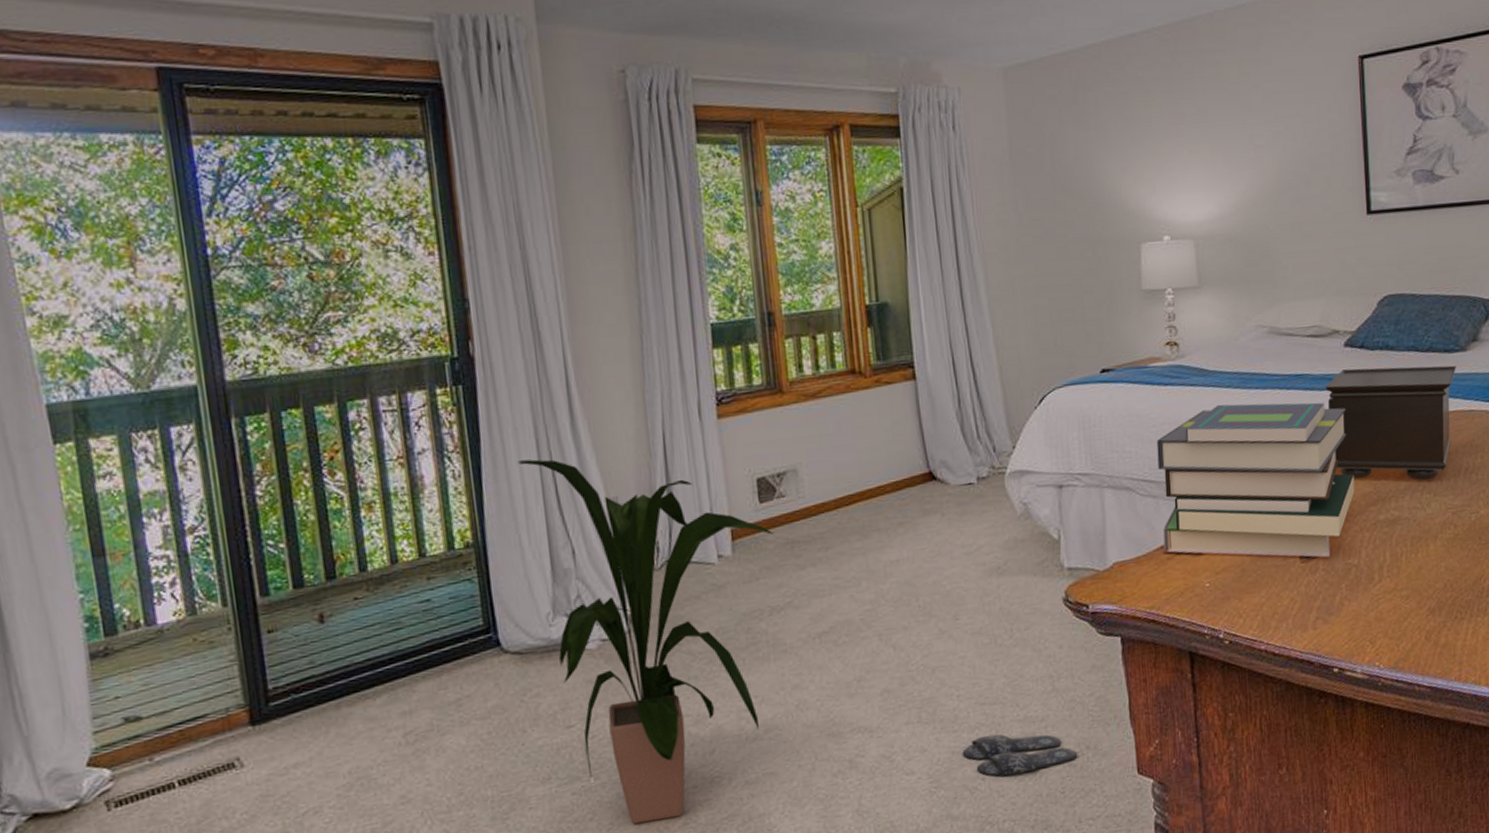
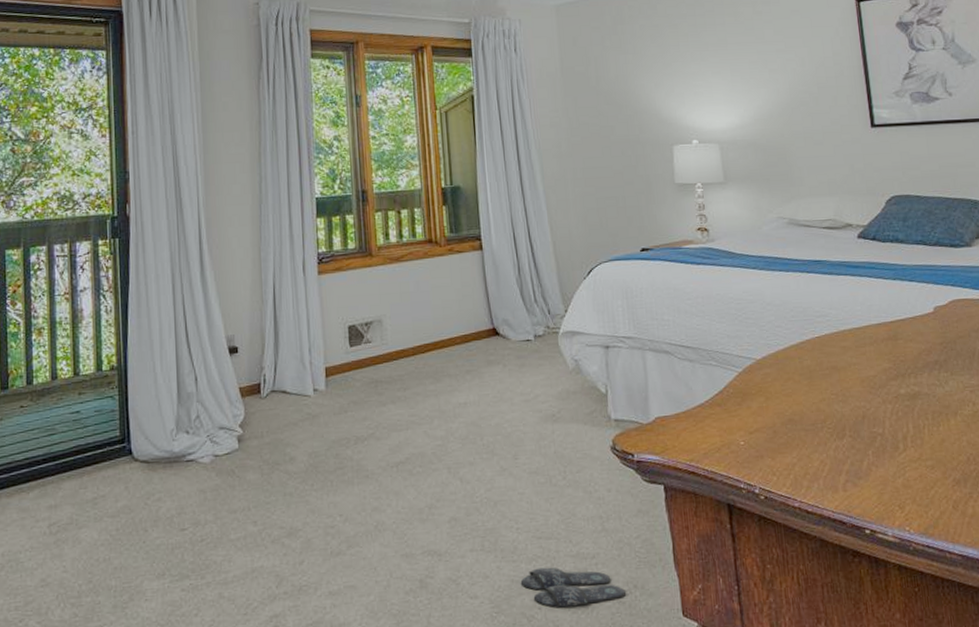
house plant: present [518,459,774,825] -> none [157,300,361,623]
books: present [1156,402,1355,558] -> none [691,283,875,426]
jewelry box: present [1325,365,1456,481] -> none [842,257,964,361]

